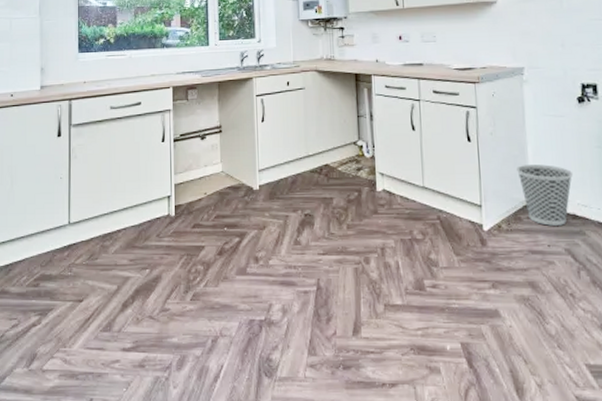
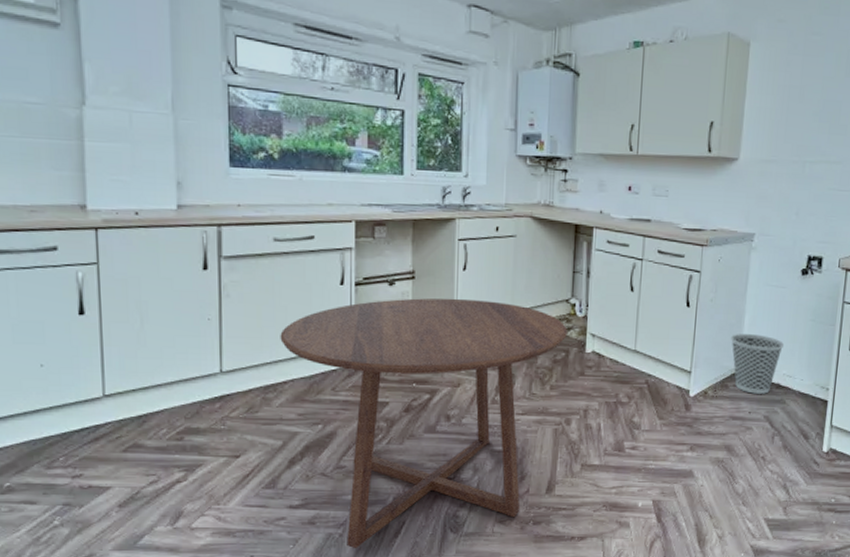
round table: none [115,147,358,394] -> present [280,298,567,549]

